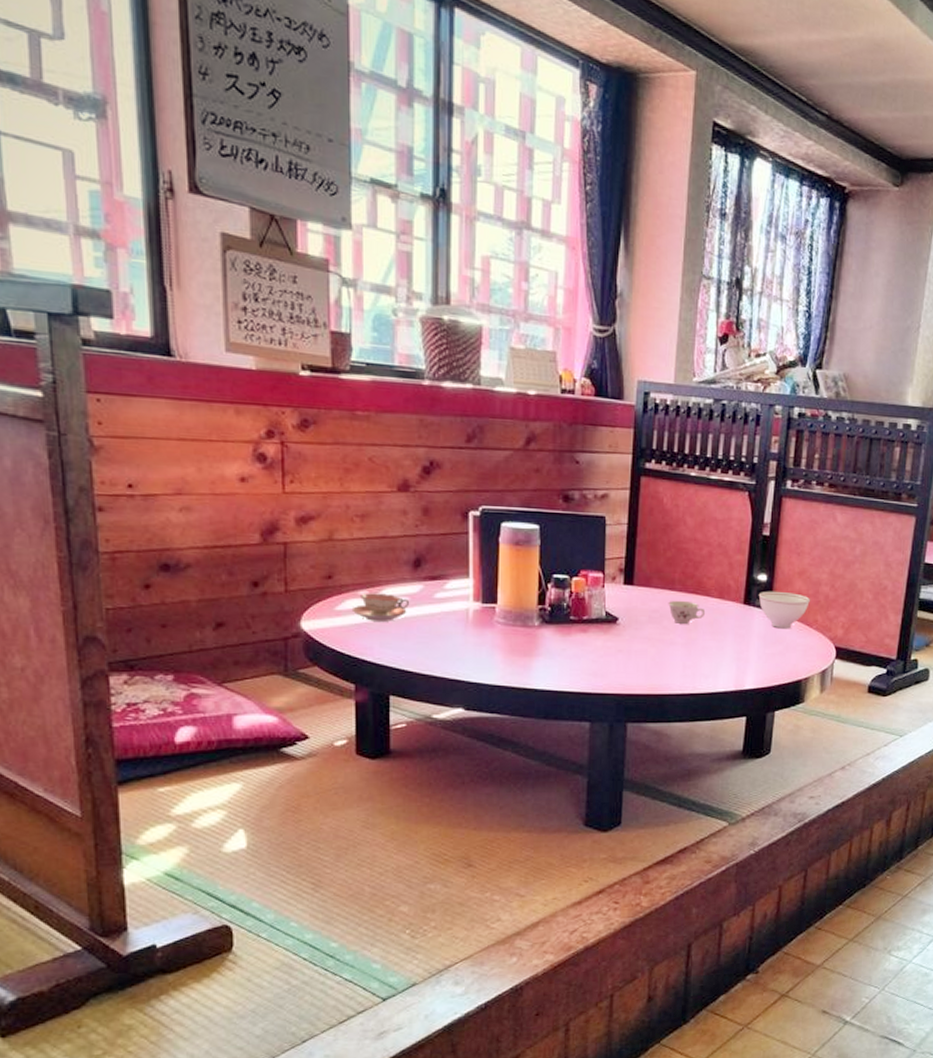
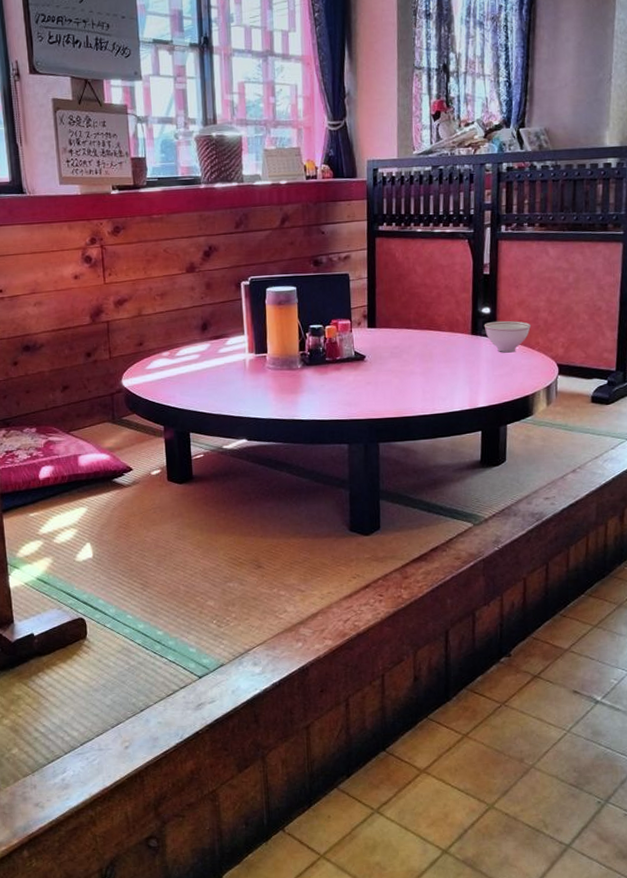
teacup: present [351,593,409,622] -> none [158,353,200,375]
teacup: present [668,600,706,624] -> none [406,336,439,356]

